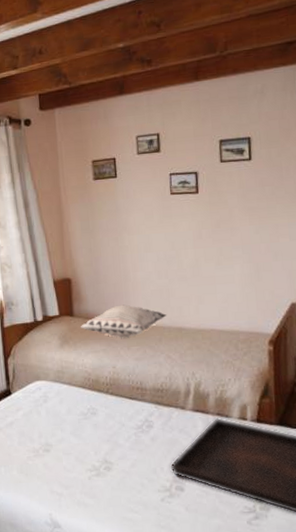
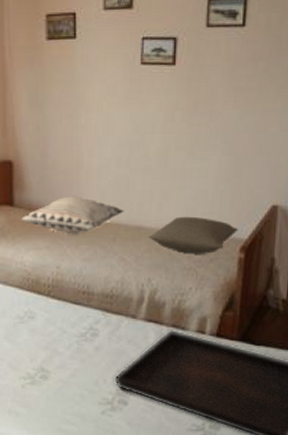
pillow: none [188,316,265,349] -> present [148,216,239,254]

